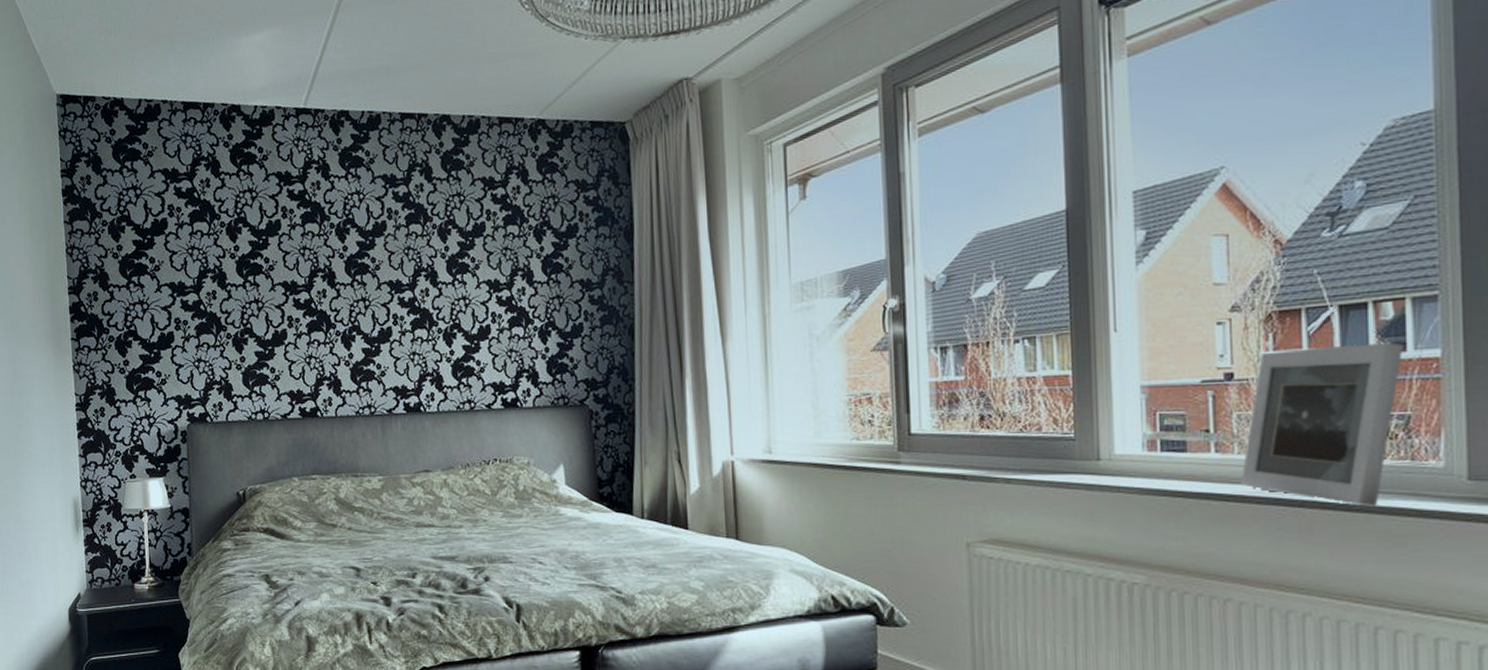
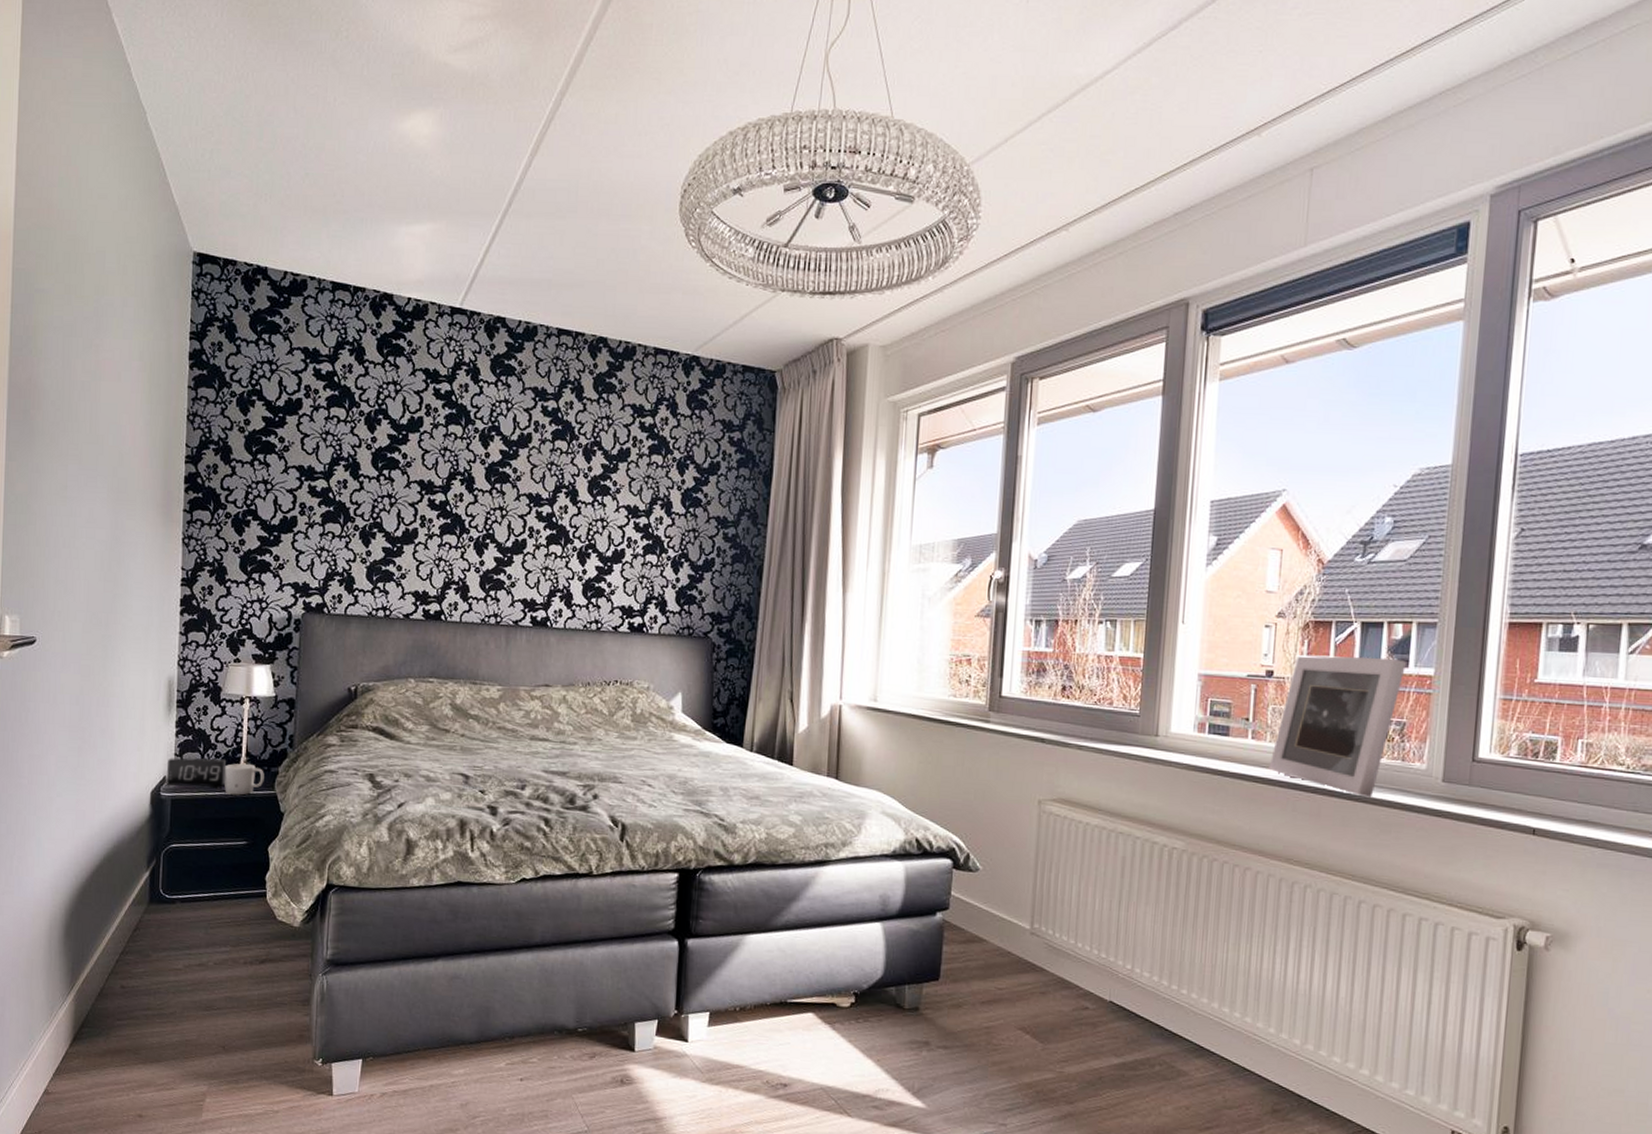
alarm clock: none [80,572,134,601] -> present [167,758,226,787]
mug: none [131,574,169,606] -> present [224,763,264,796]

